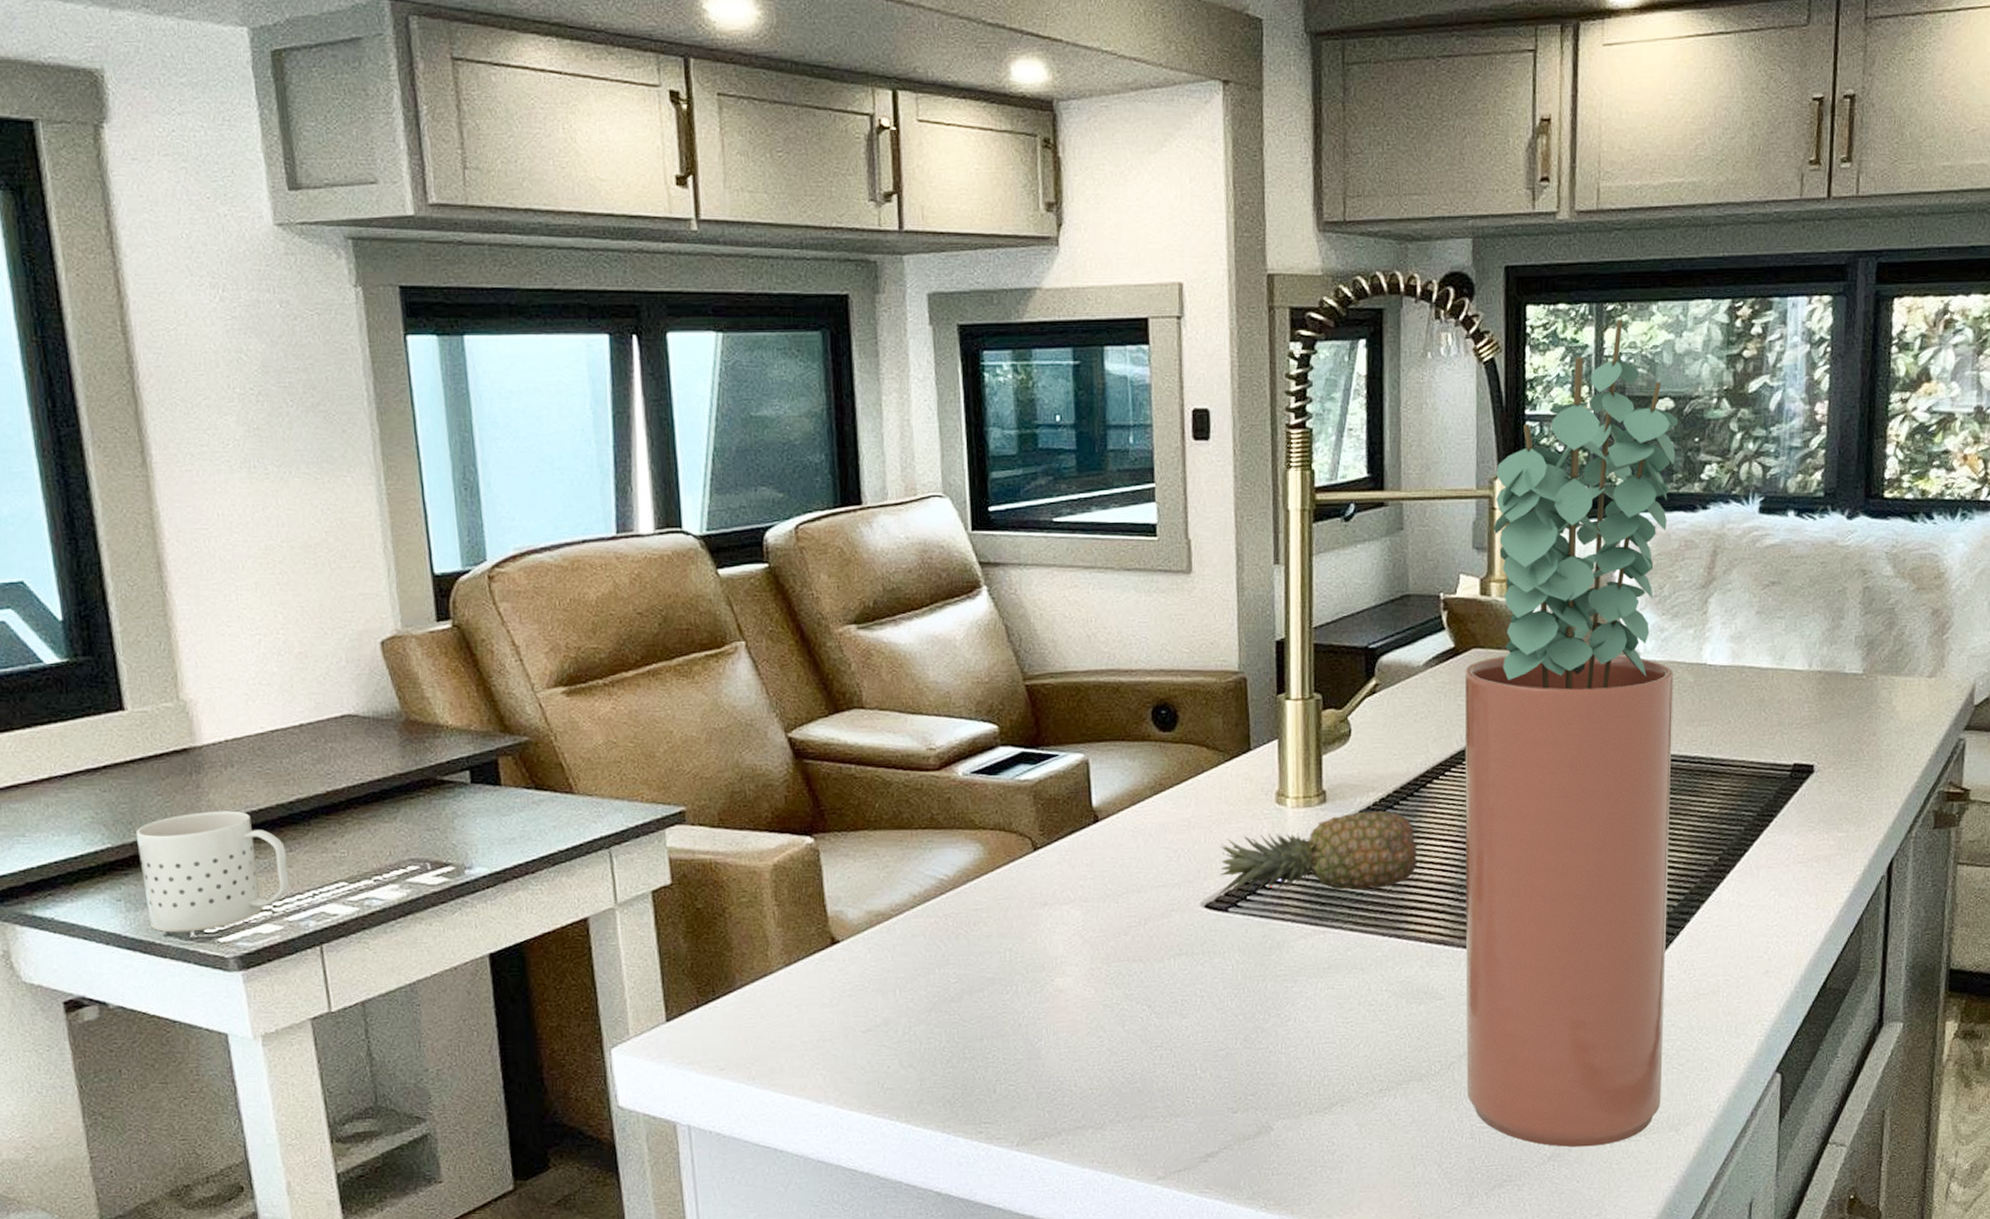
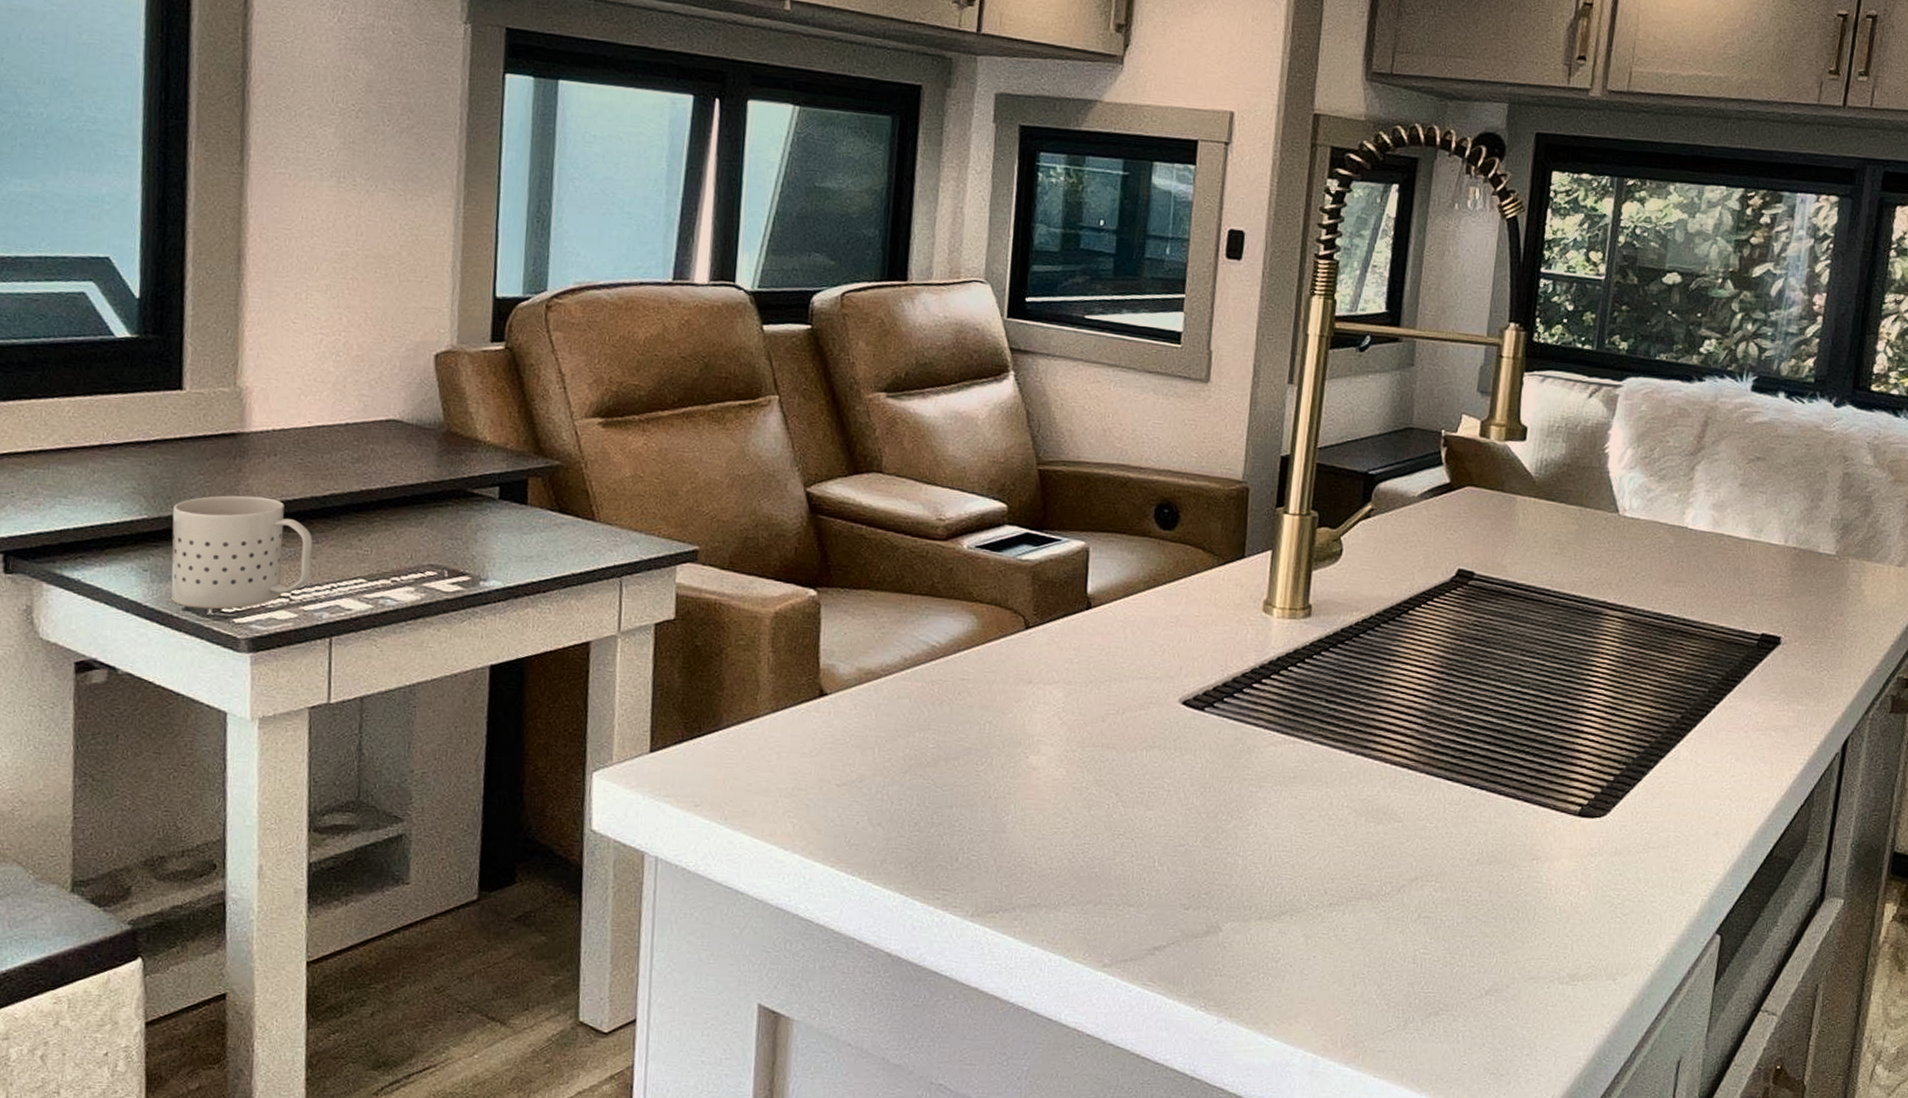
fruit: present [1217,810,1421,895] -> none [1195,630,1397,706]
vase: present [1465,319,1679,1148] -> none [1414,194,1684,986]

